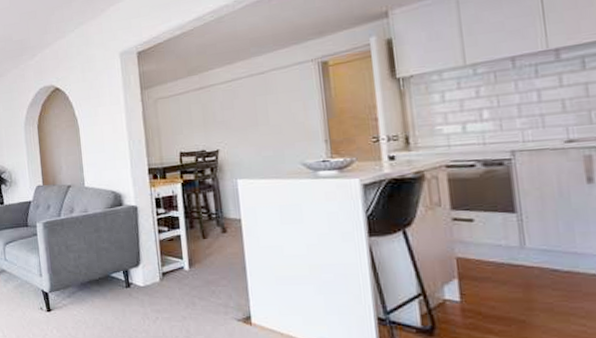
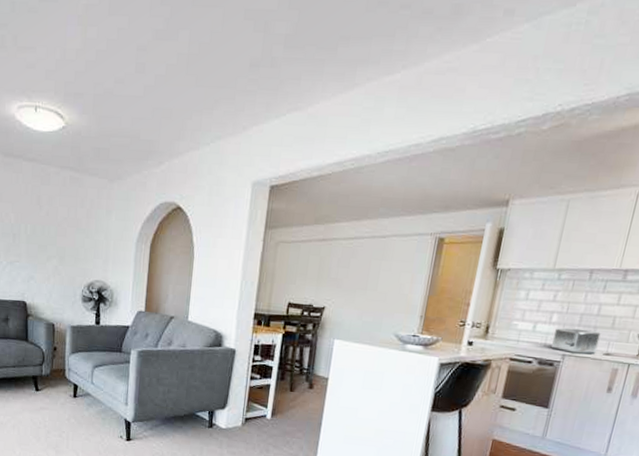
toaster: none [490,119,555,149] -> present [551,327,601,355]

